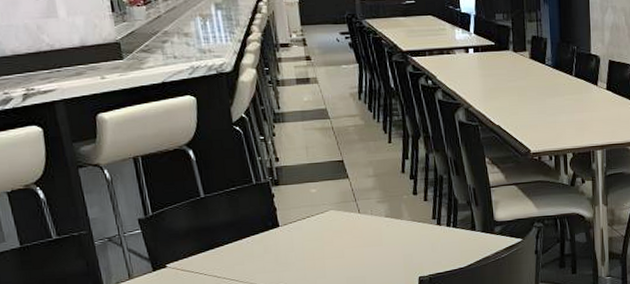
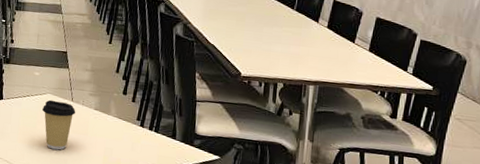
coffee cup: none [327,216,366,269] -> present [42,99,76,150]

